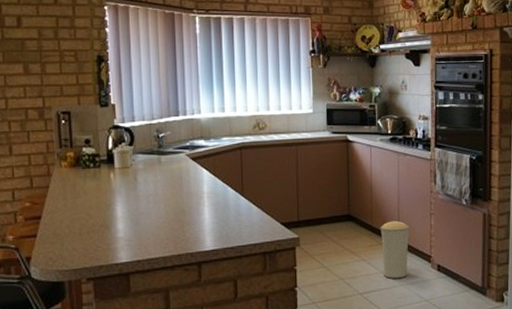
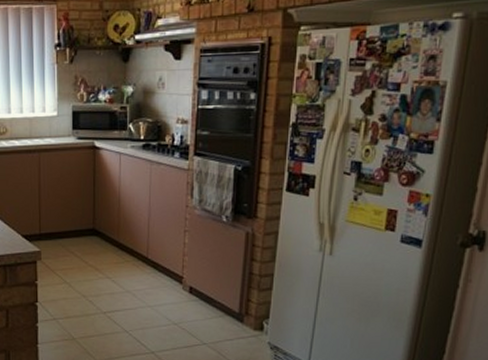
trash can: present [380,220,411,279] -> none [127,237,161,299]

